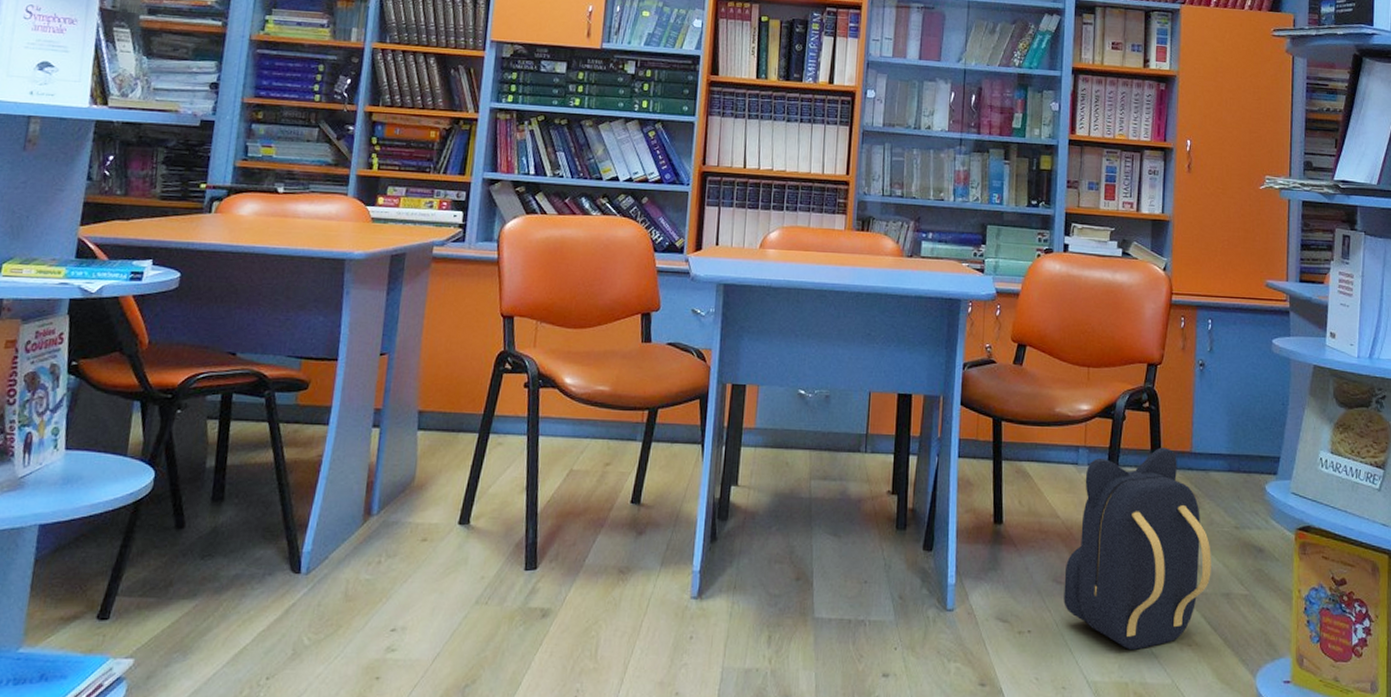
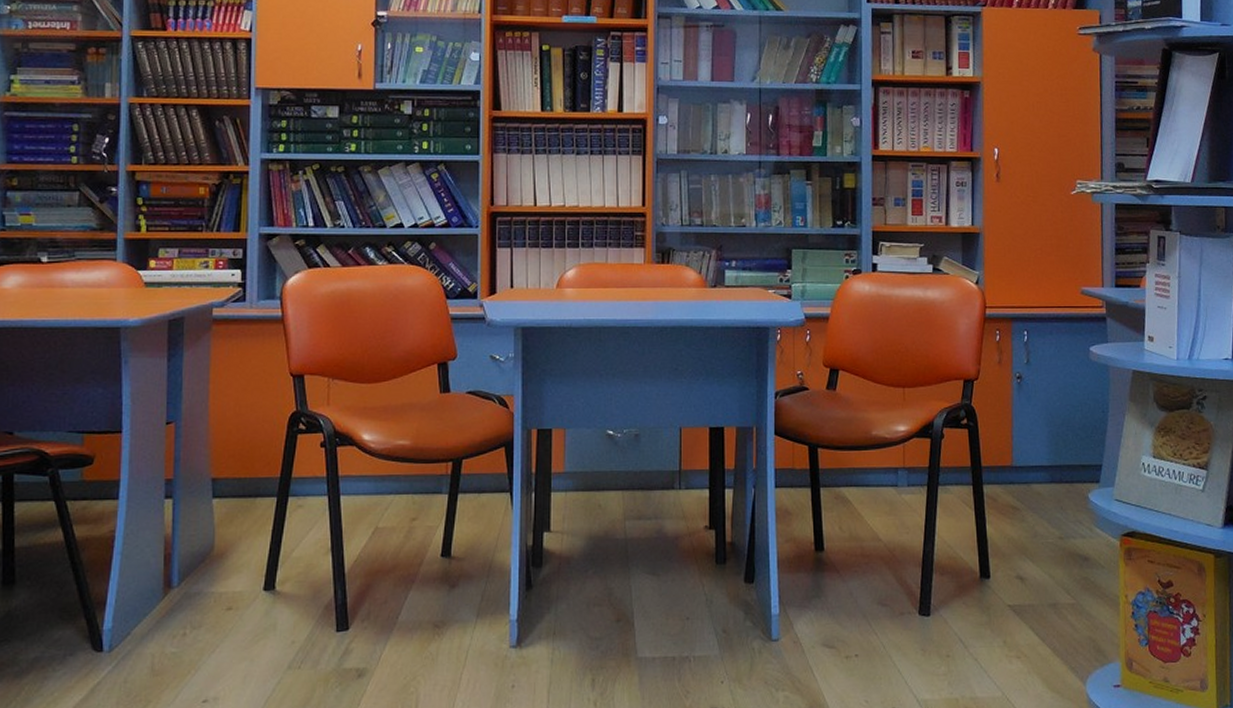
backpack: present [1063,447,1211,650] -> none [889,463,1037,666]

